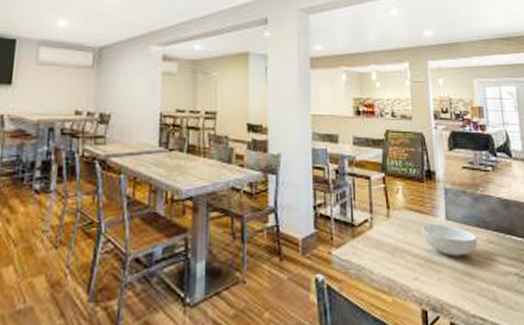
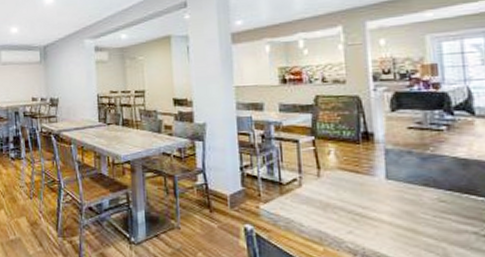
cereal bowl: present [421,223,478,257] -> none [356,182,425,214]

